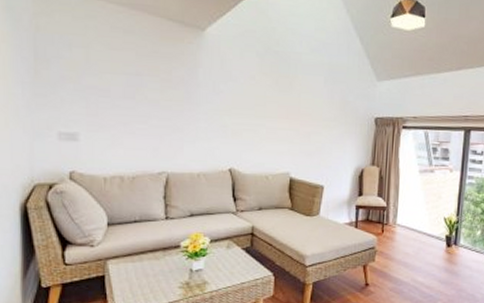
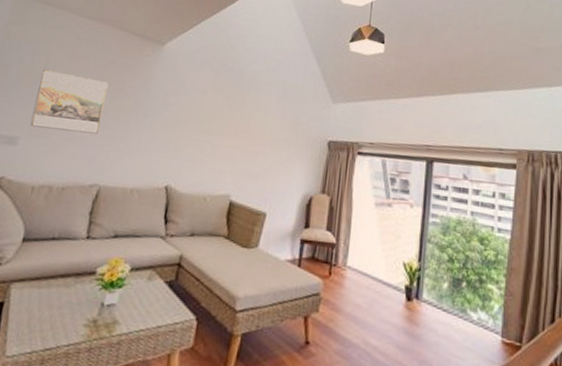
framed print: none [85,62,155,125] -> present [30,68,109,134]

